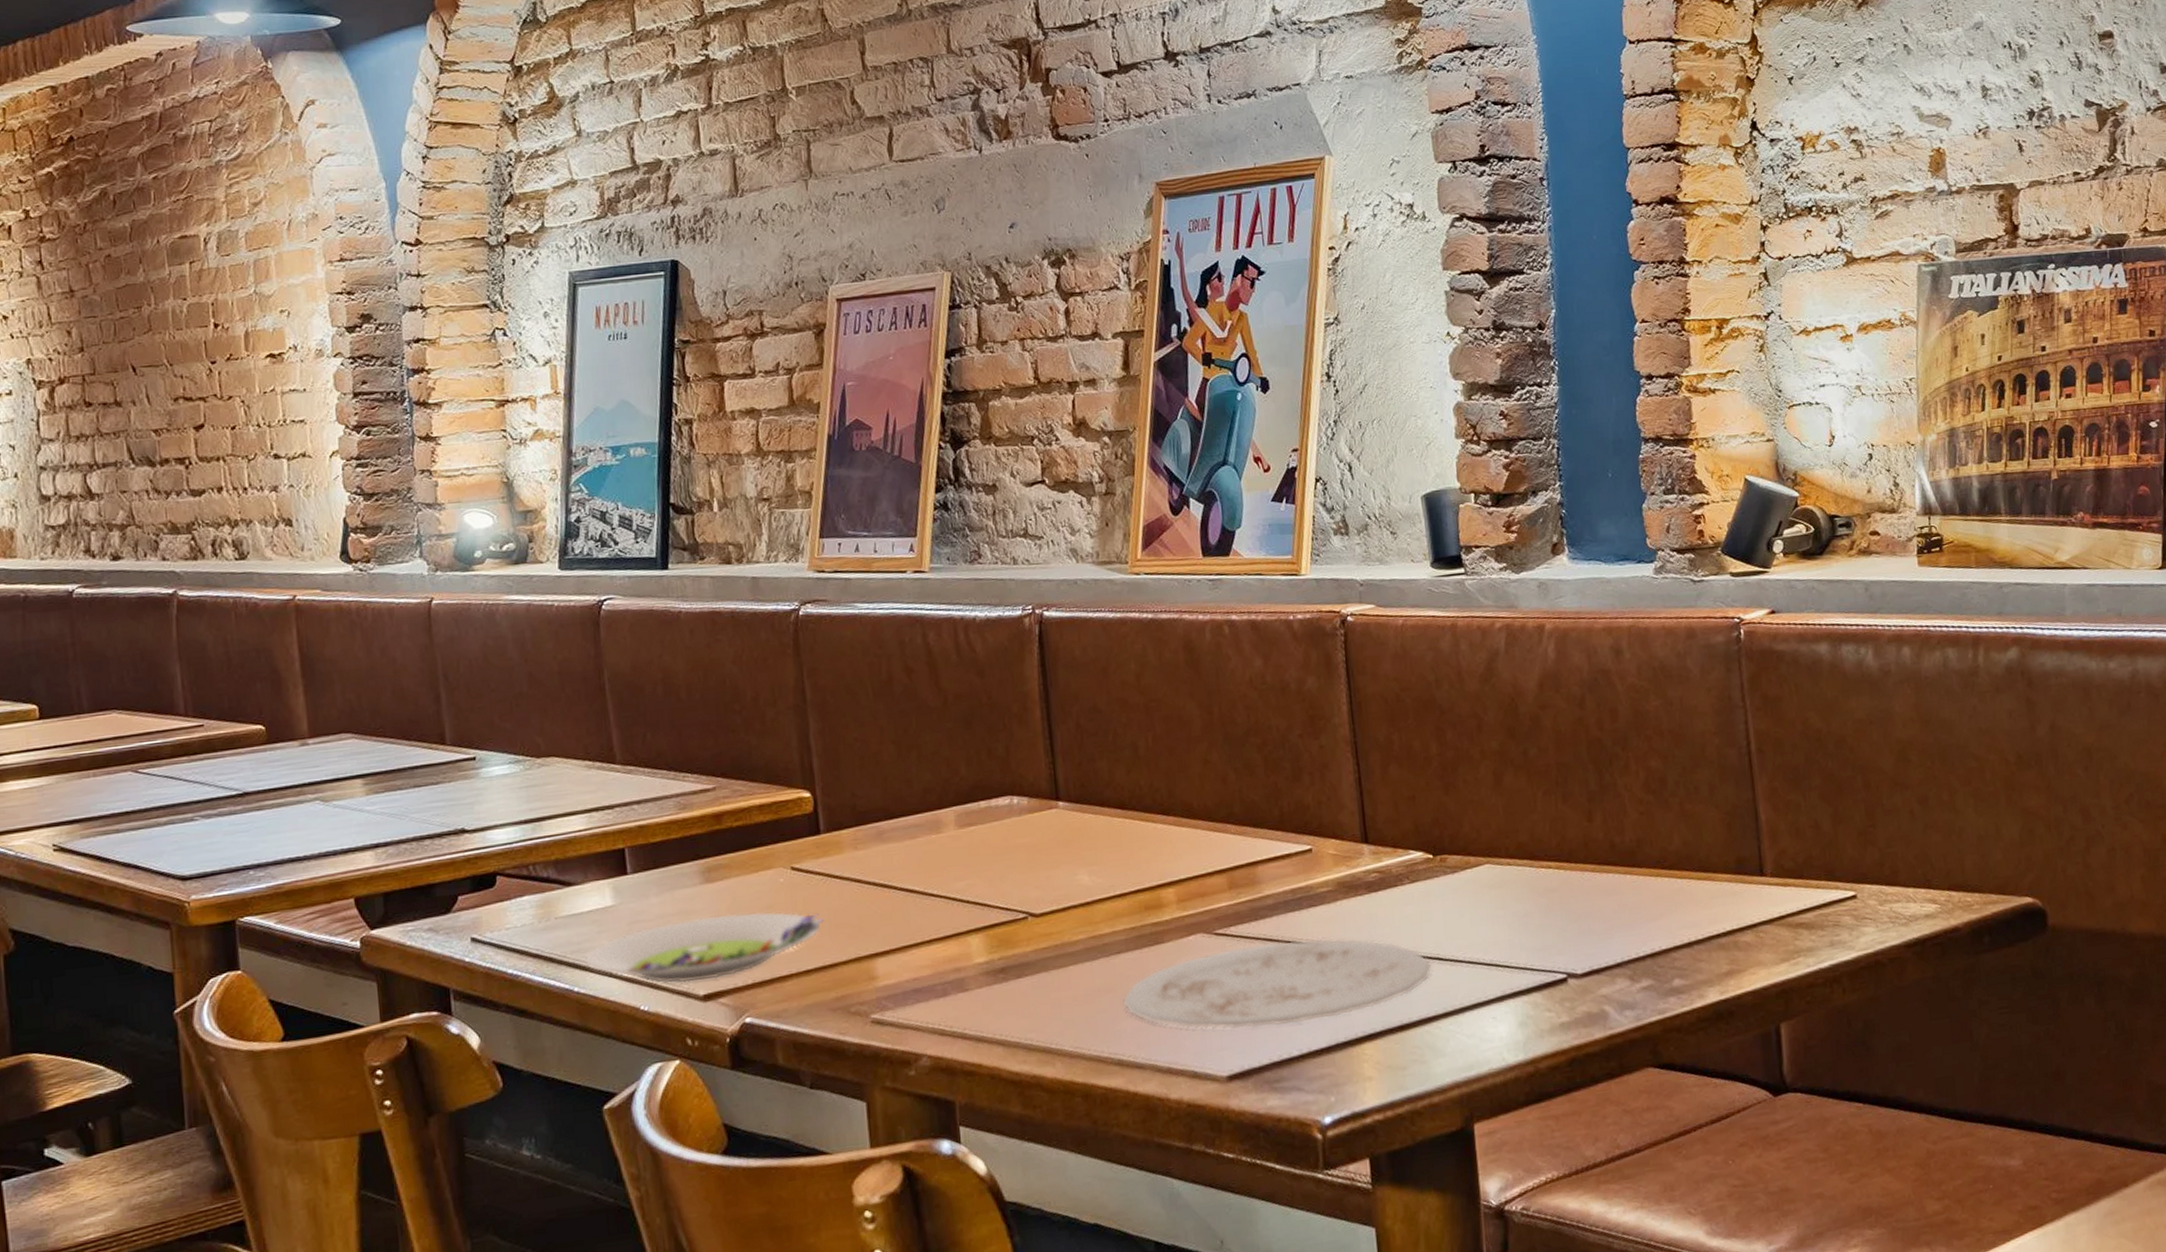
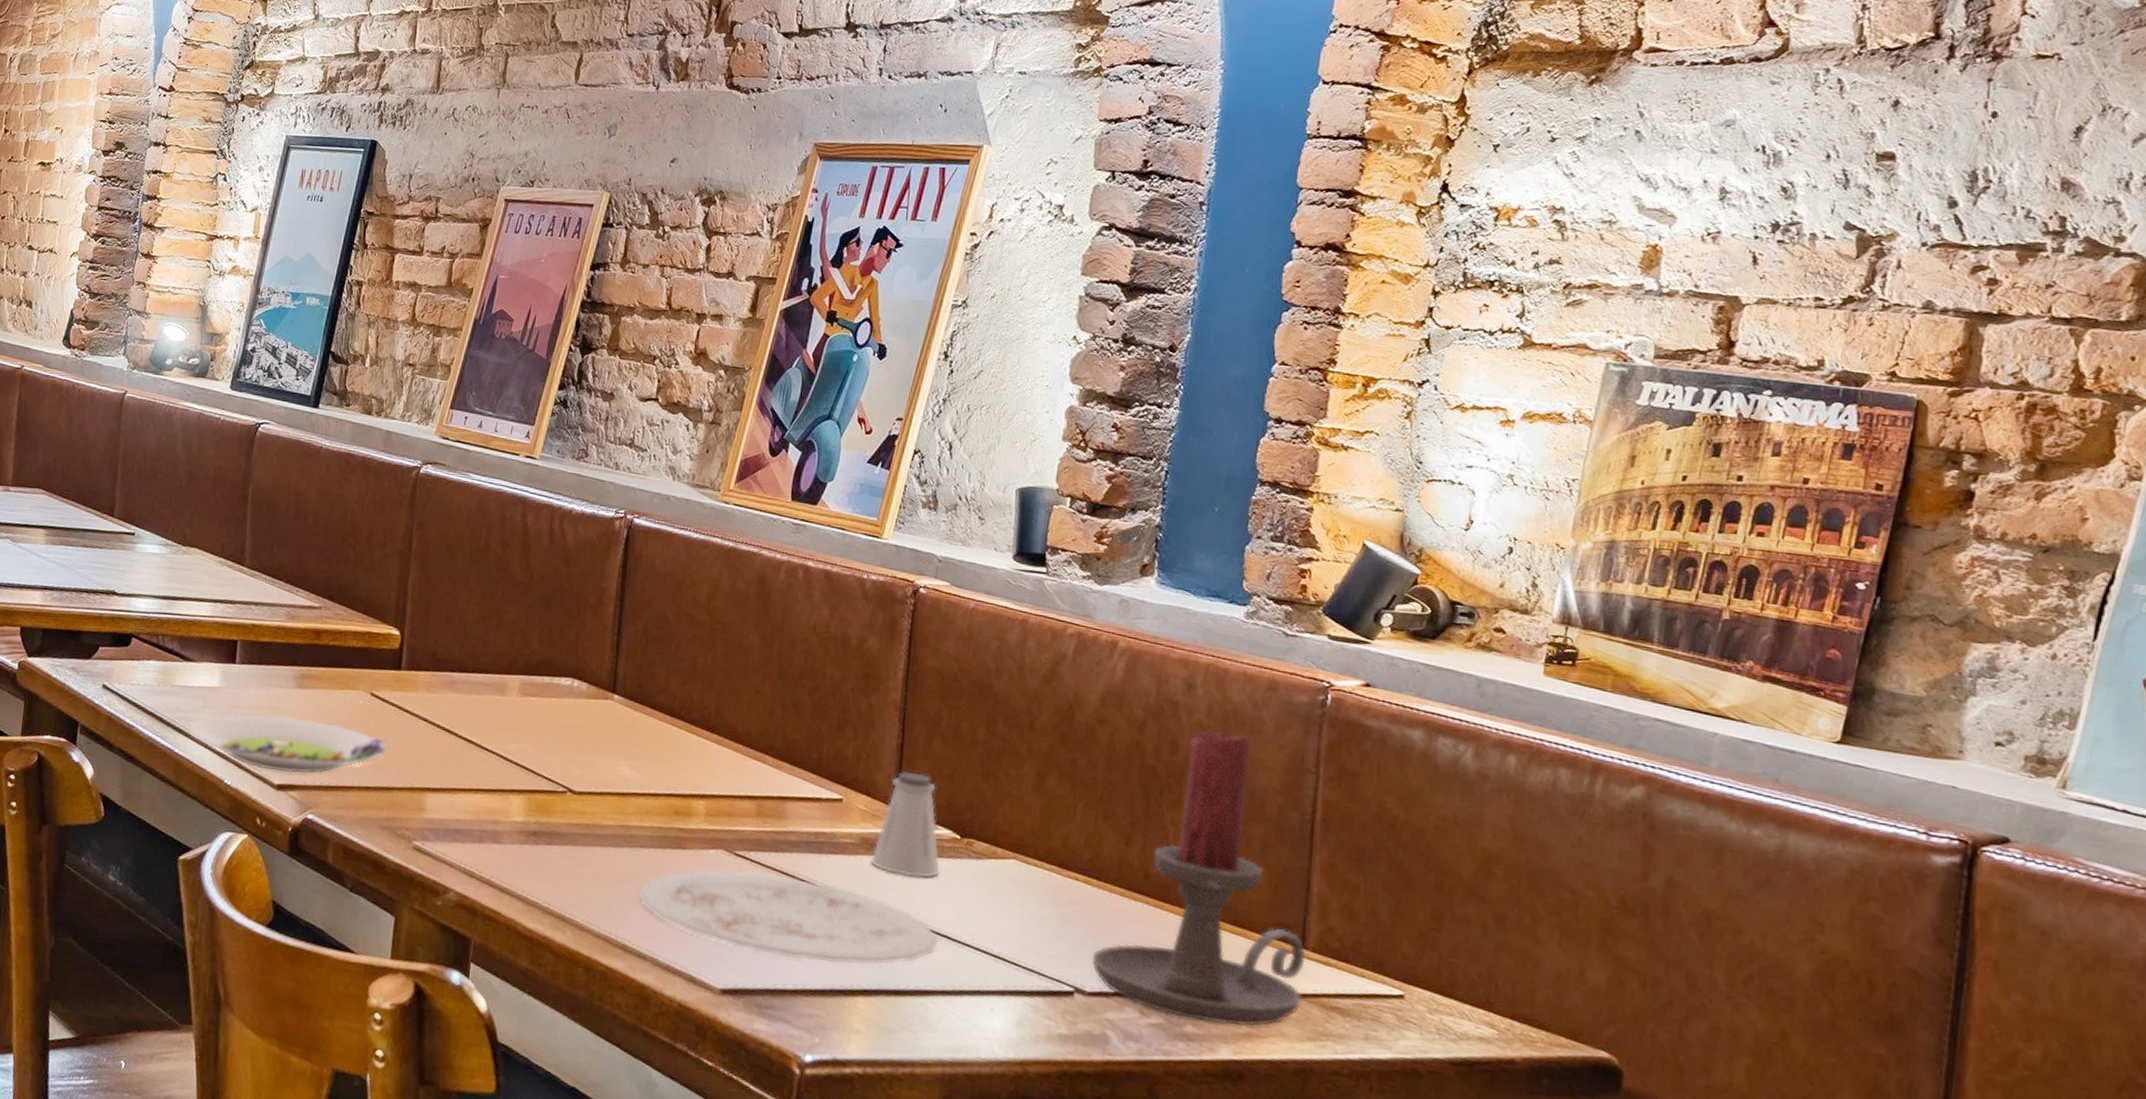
saltshaker: none [1350,802,1420,911] -> present [870,771,940,879]
candle holder: none [1577,687,1770,974] -> present [1091,729,1306,1027]

